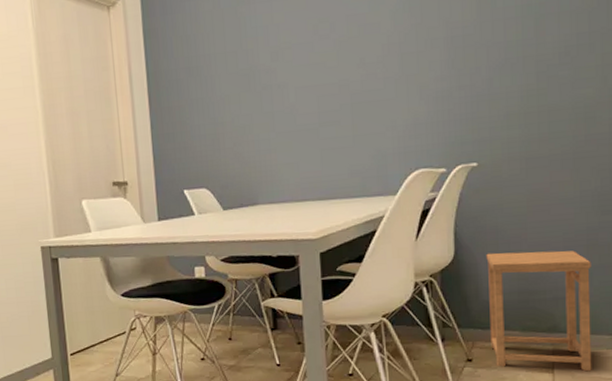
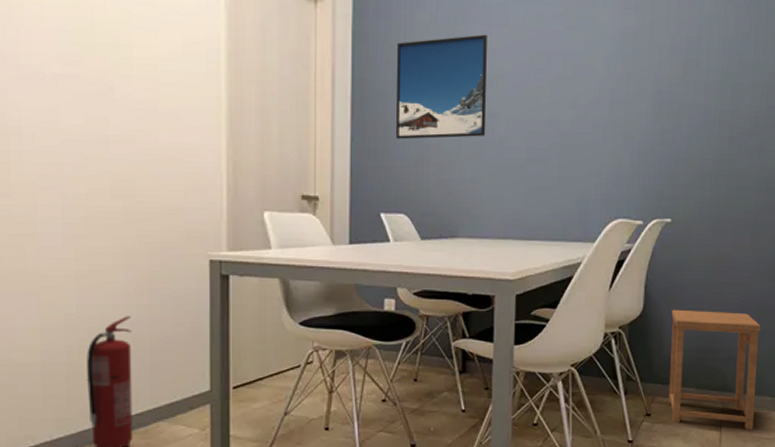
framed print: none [184,11,276,121] -> present [396,34,487,139]

